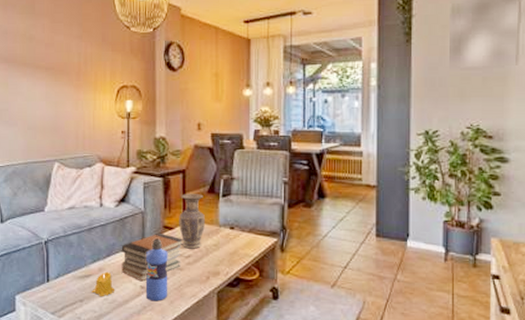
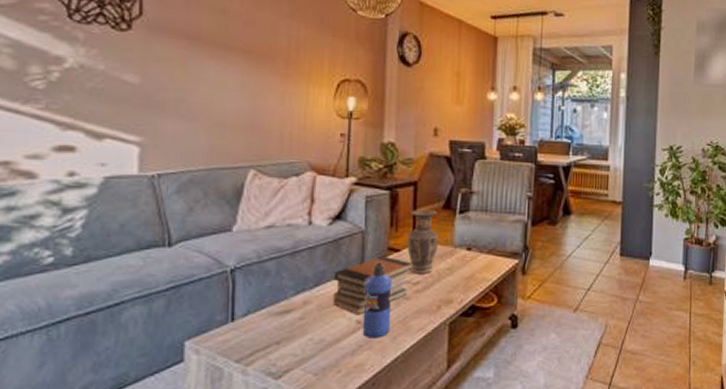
candle: present [91,271,115,296] -> none [291,304,324,336]

